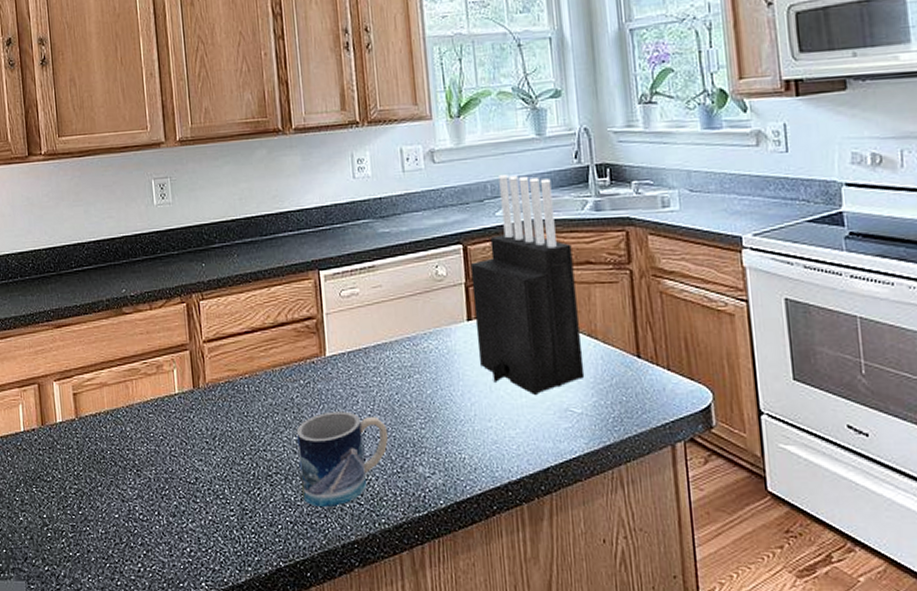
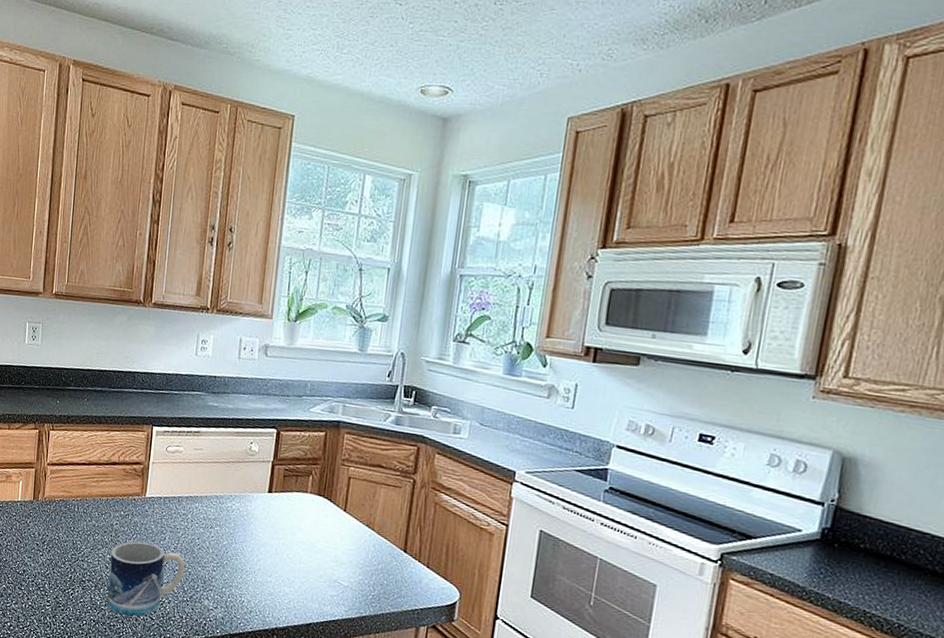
knife block: present [470,175,585,395] -> none [271,378,369,564]

